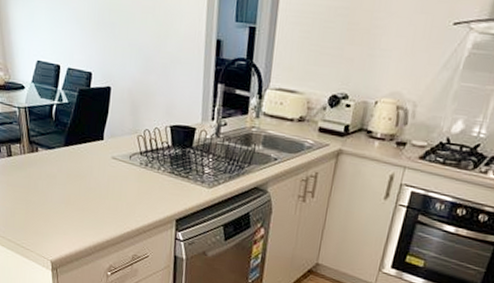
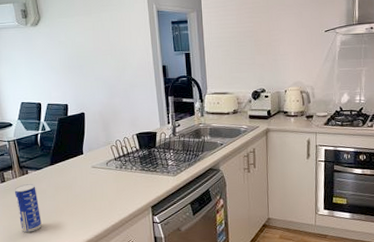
beverage can: none [21,163,49,221] -> present [14,184,42,233]

